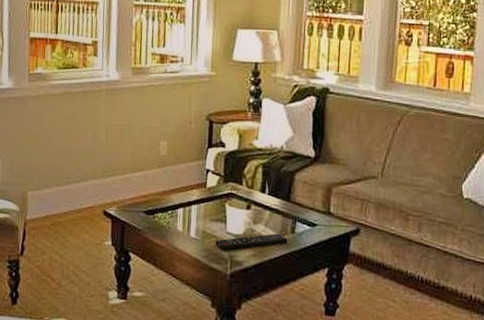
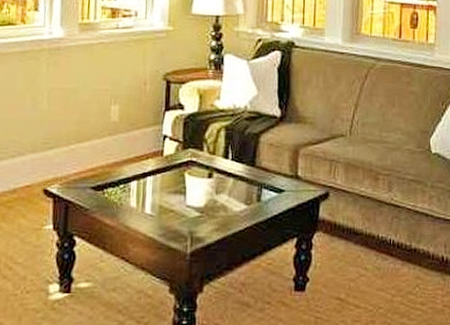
remote control: present [215,233,288,250] -> none [173,203,254,226]

